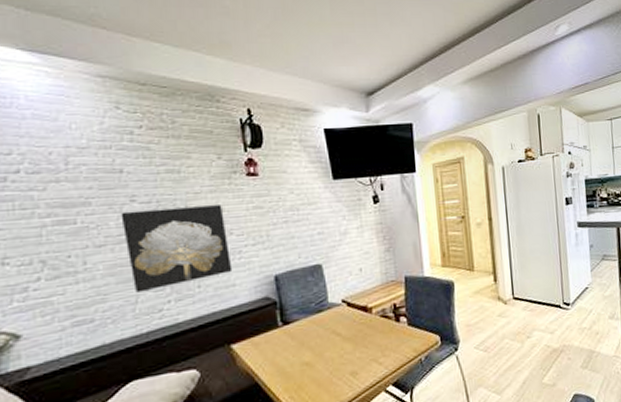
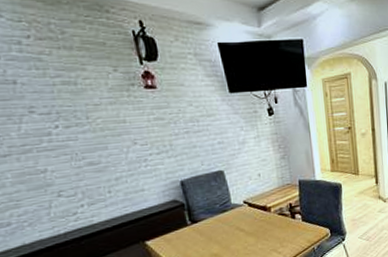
wall art: present [121,205,233,293] -> none [21,116,140,198]

